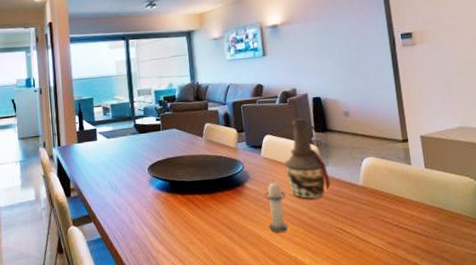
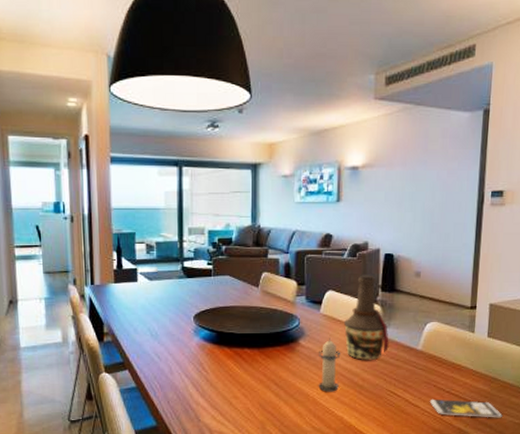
smartphone: none [379,233,457,250] -> present [429,399,502,418]

